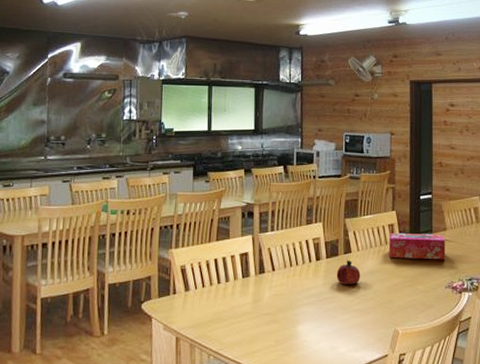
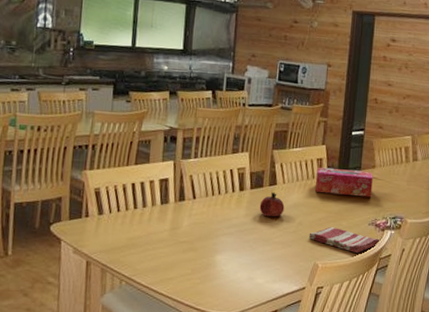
dish towel: none [386,291,458,318] -> present [308,226,380,254]

